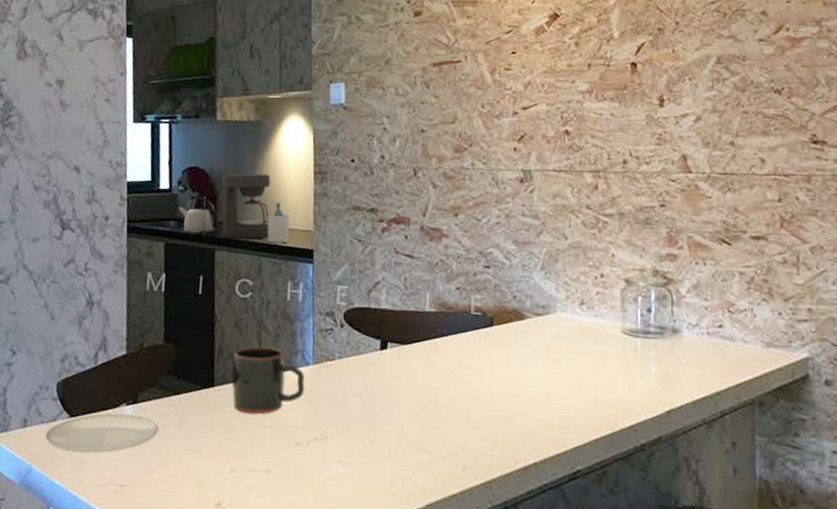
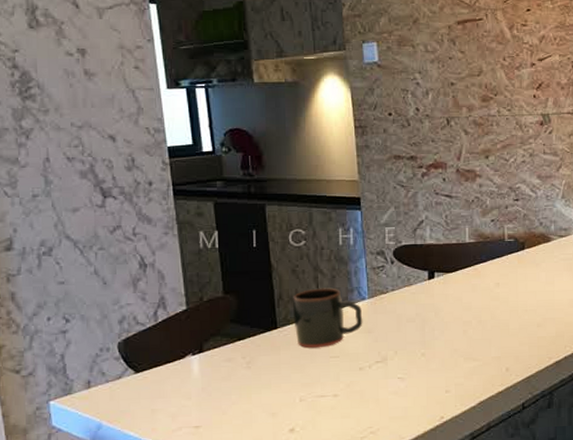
plate: present [45,413,159,453] -> none [112,362,228,404]
kettle: present [178,195,219,234] -> none [224,156,266,192]
coffee maker: present [222,173,271,240] -> none [265,131,317,194]
soap bottle: present [267,202,290,244] -> none [314,156,336,194]

